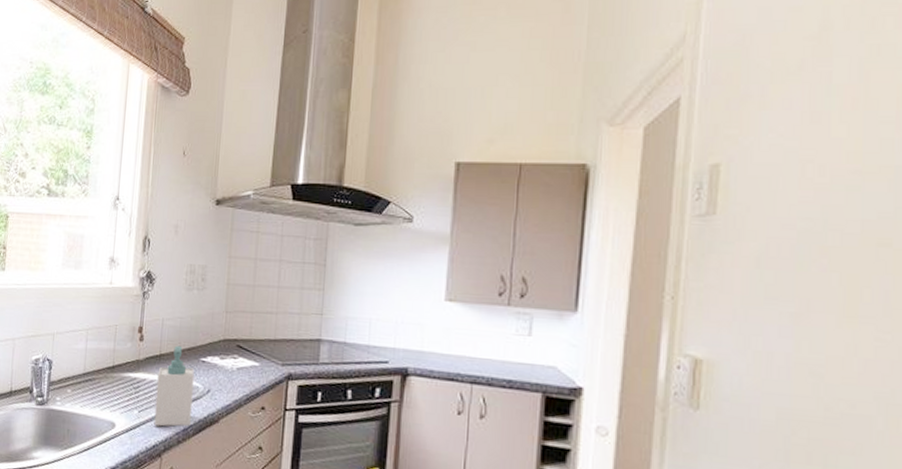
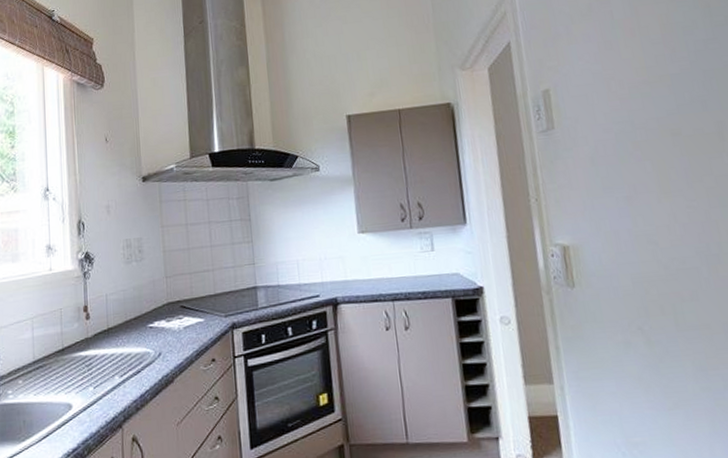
soap bottle: present [154,345,195,427] -> none [108,316,147,399]

